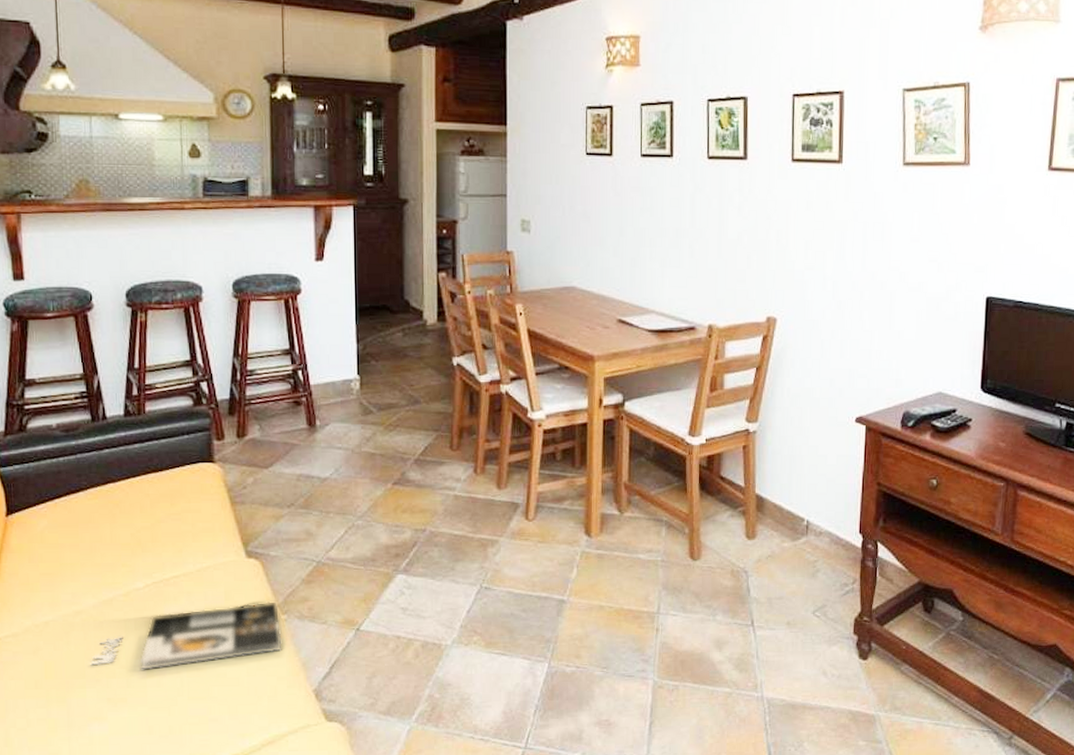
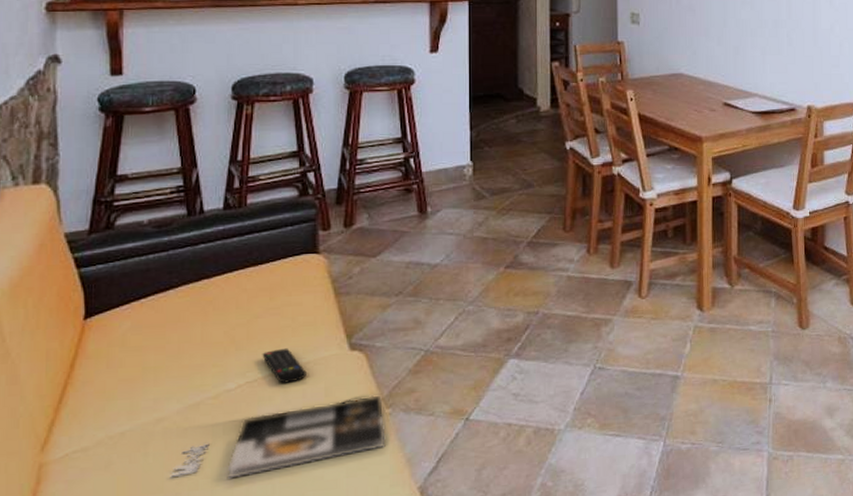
remote control: none [166,552,207,585] -> present [262,348,307,383]

